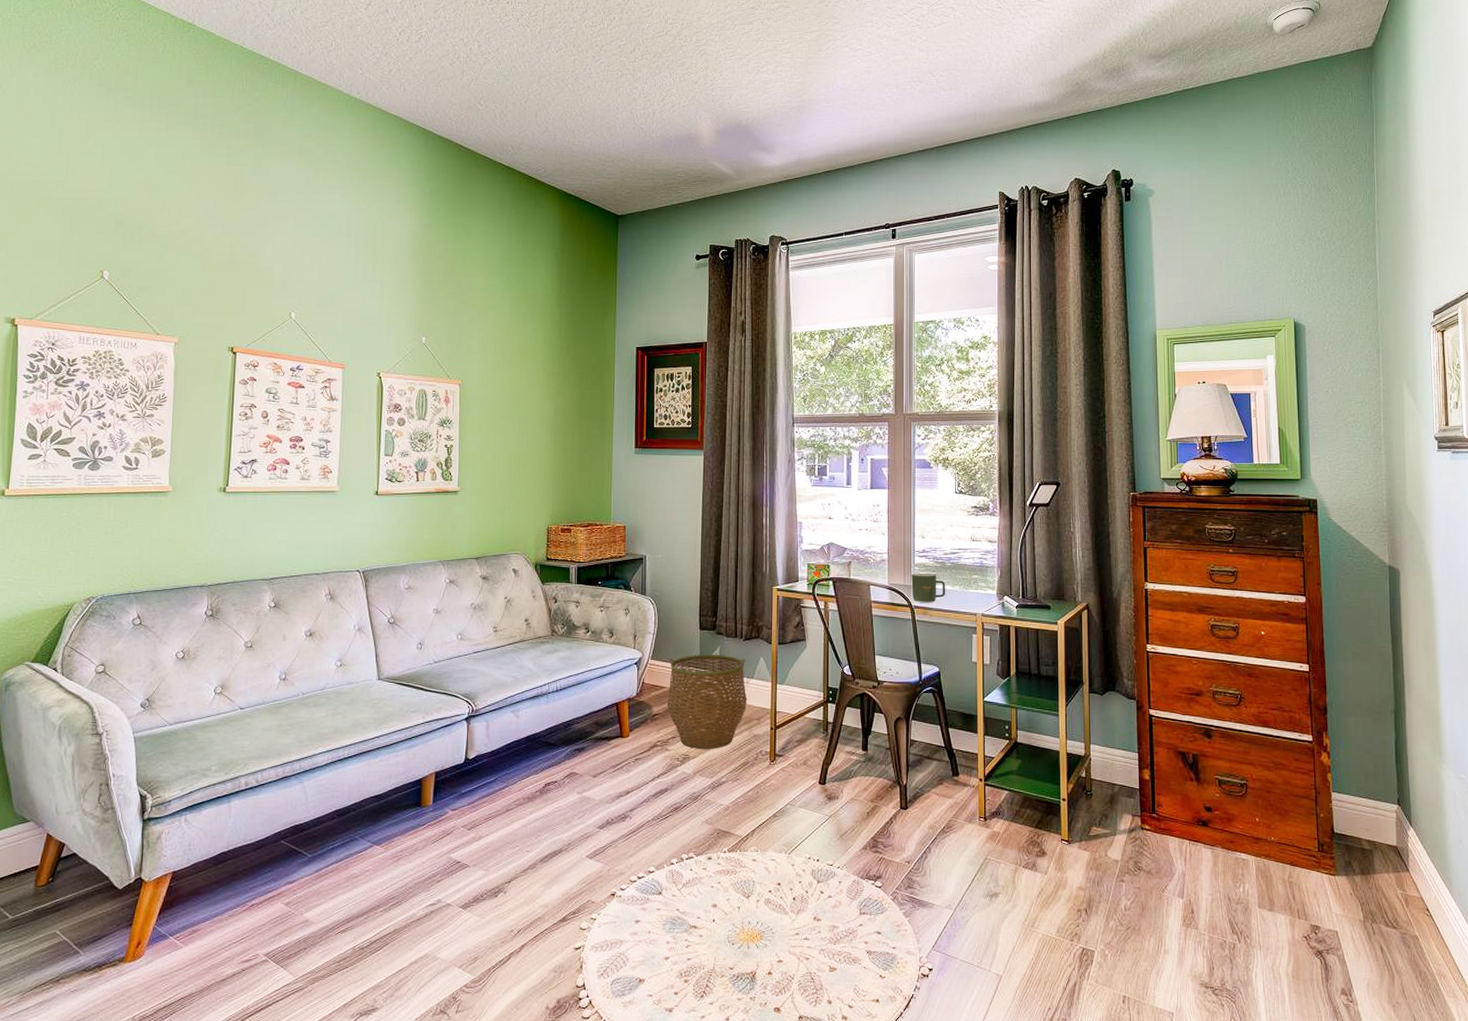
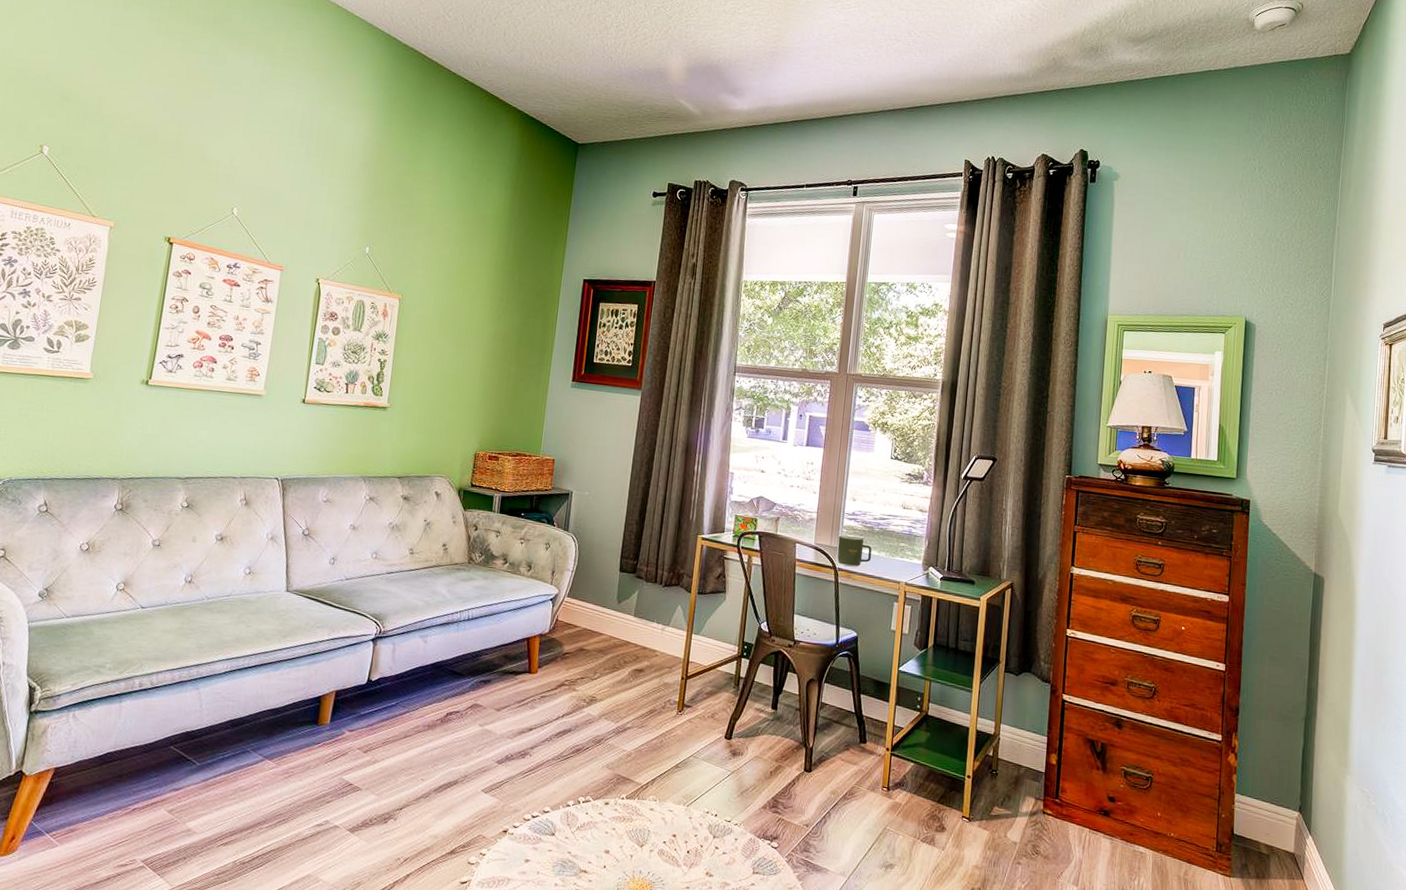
basket: present [666,654,747,749] -> none [578,596,663,694]

